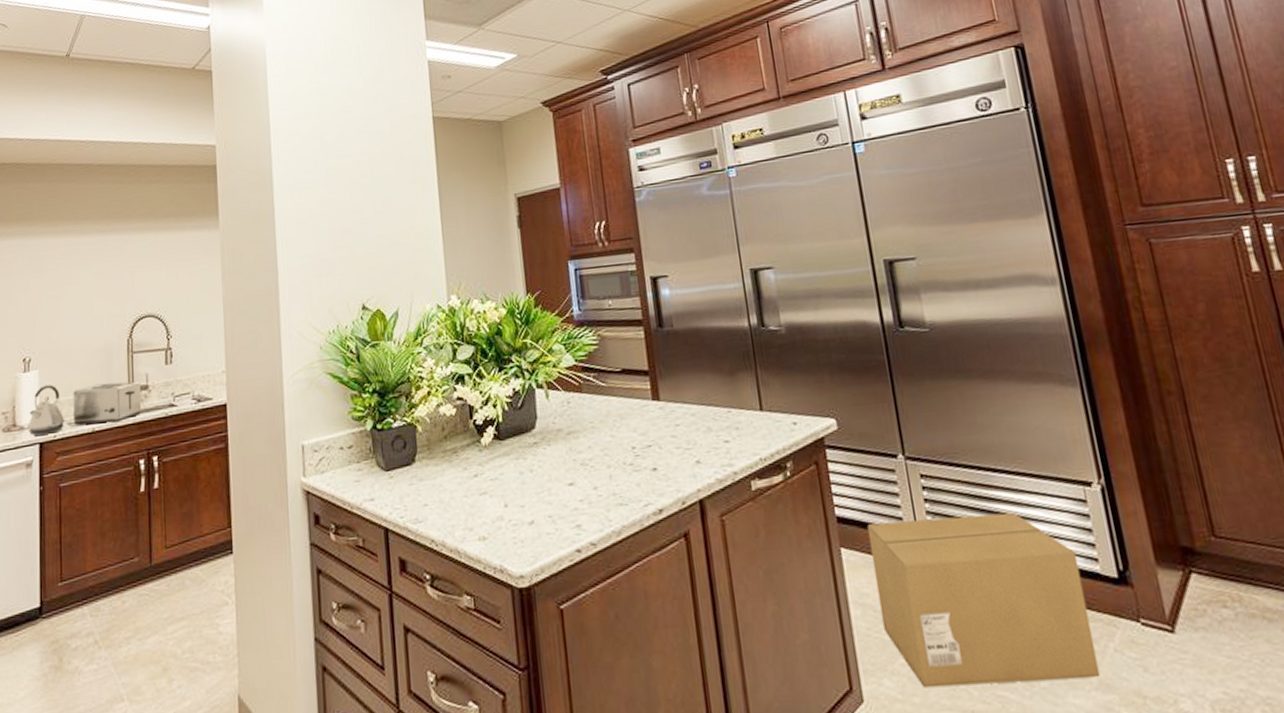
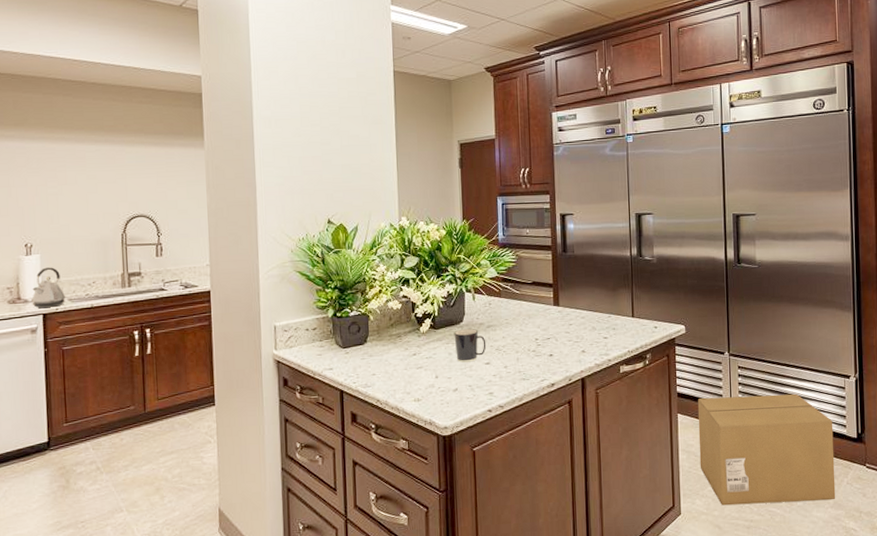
toaster: present [73,381,142,426] -> none [72,268,135,302]
mug: none [524,437,568,485] -> present [454,328,487,363]

